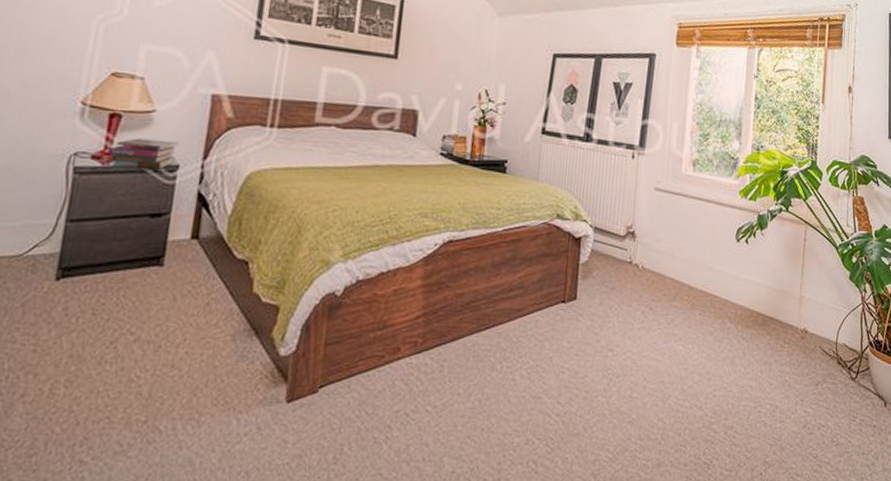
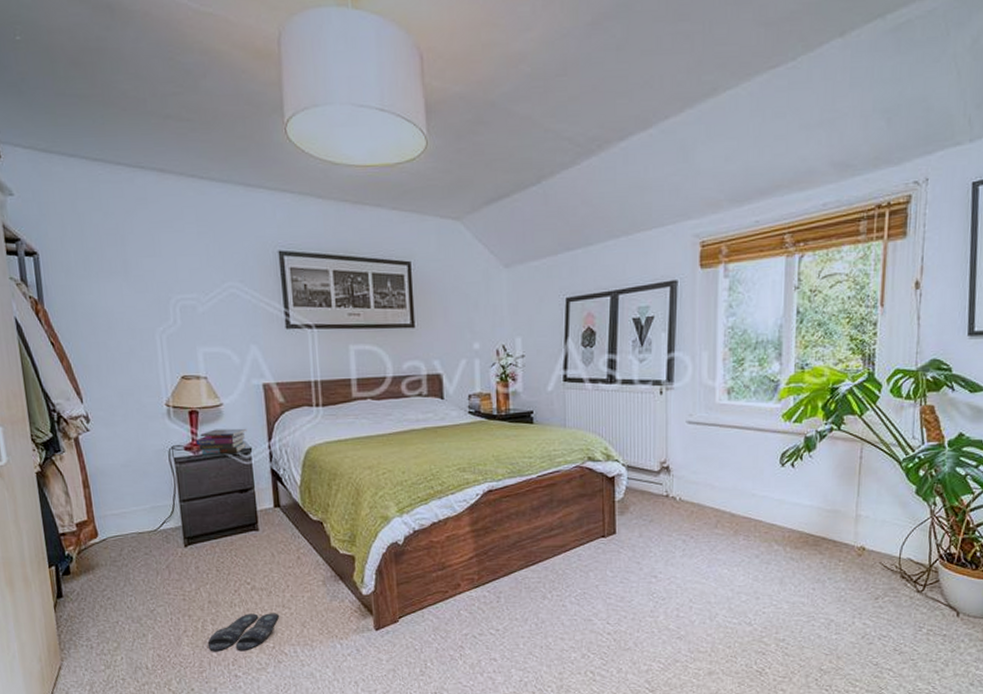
slippers: none [51,374,163,427] -> present [207,613,279,652]

